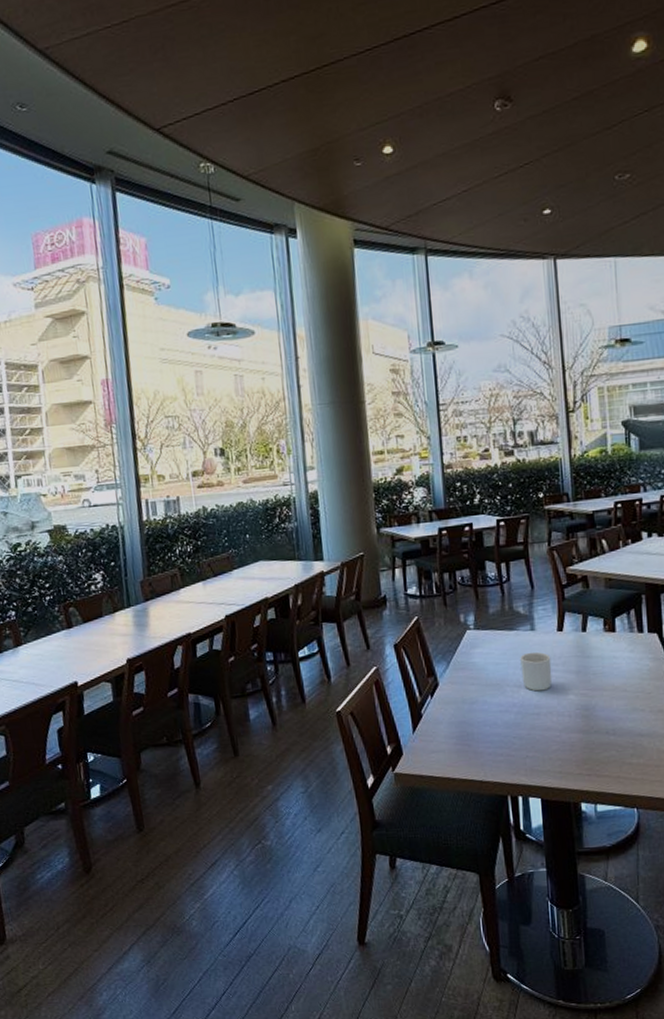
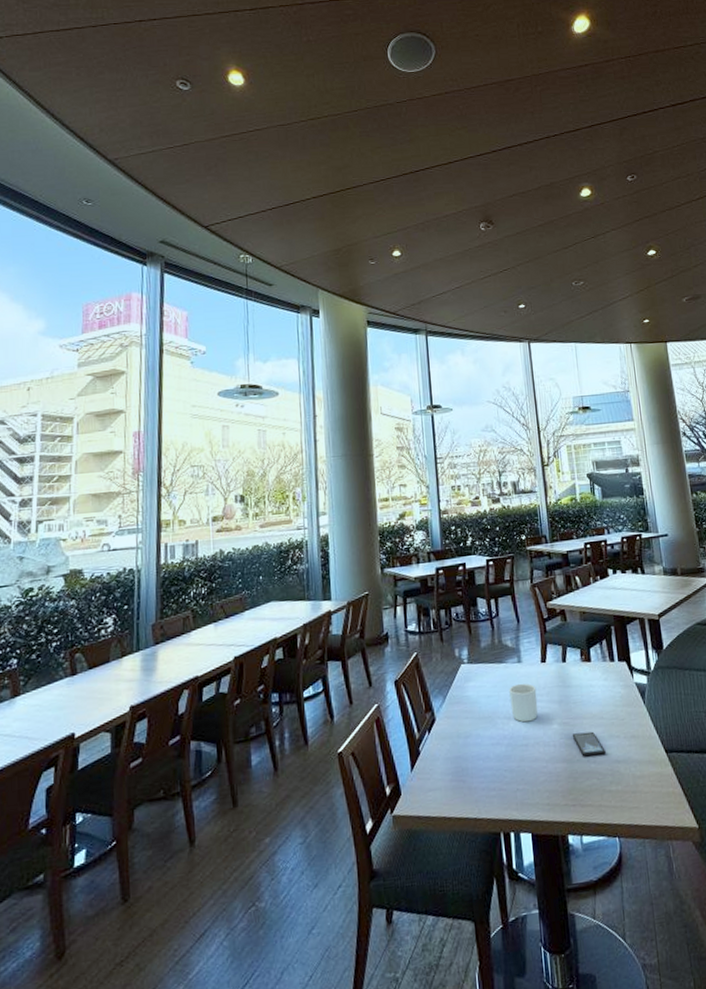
smartphone: none [589,703,627,729] -> present [572,731,606,757]

